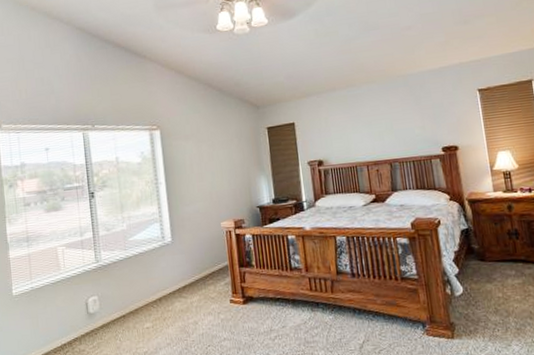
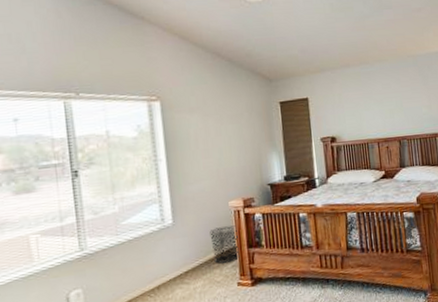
waste bin: none [204,245,232,281] -> present [209,225,240,264]

